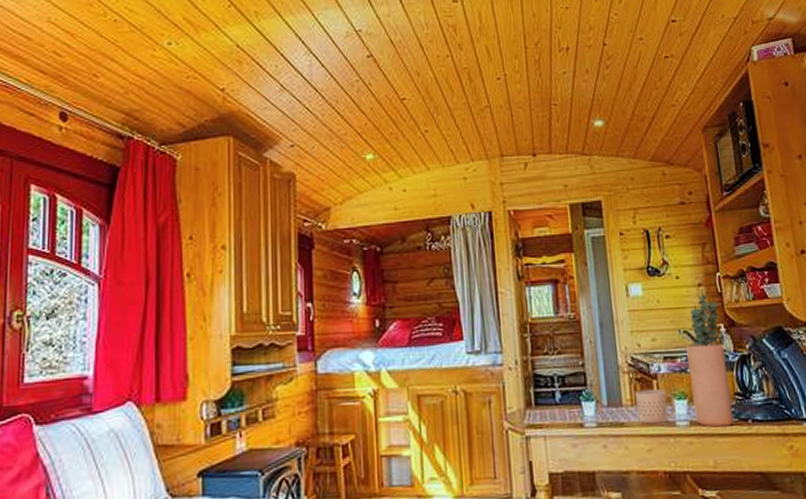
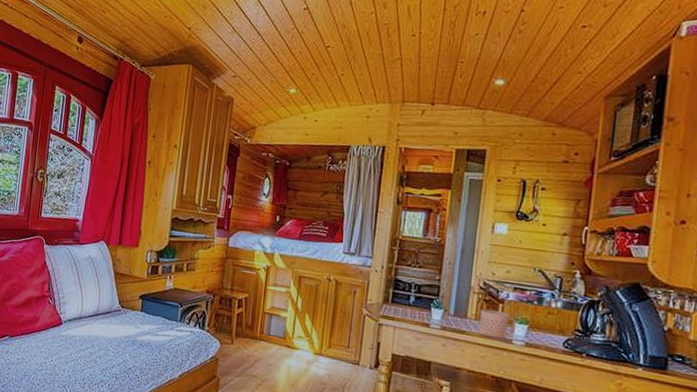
vase: present [686,289,734,428] -> none [531,238,579,355]

